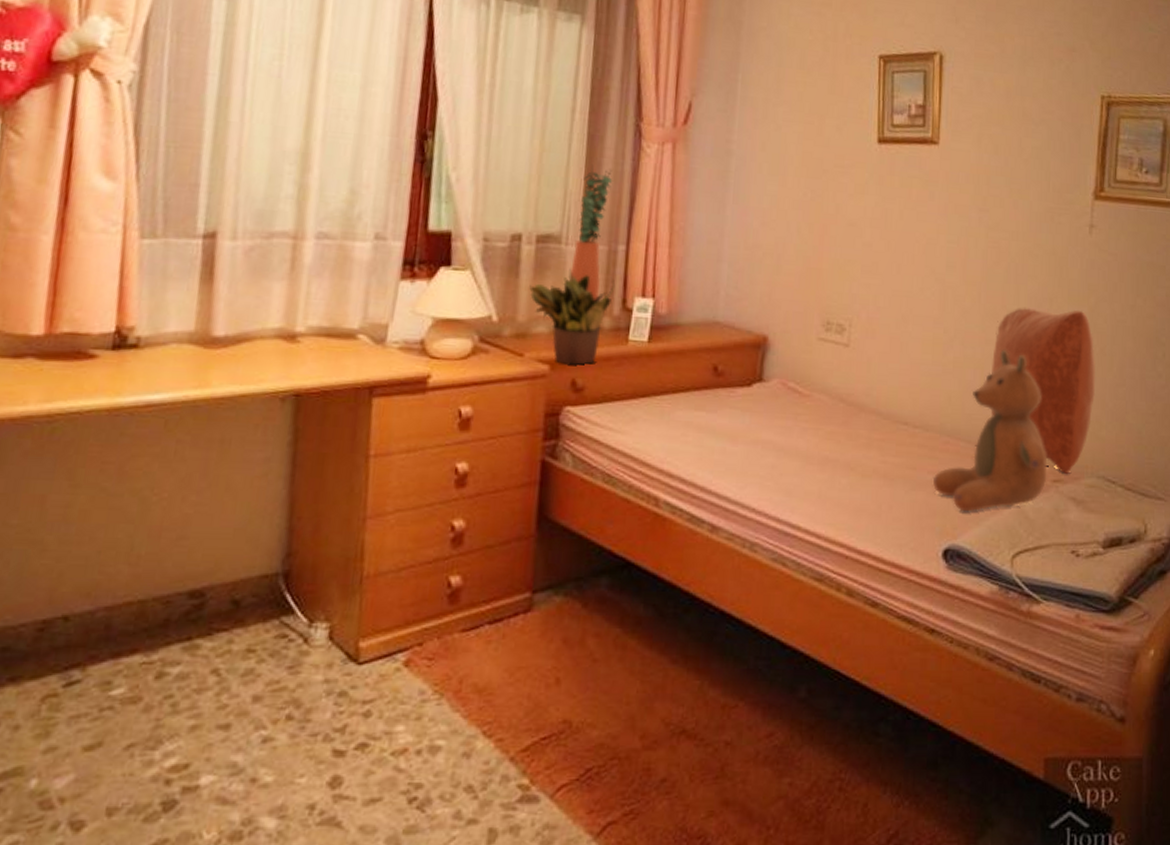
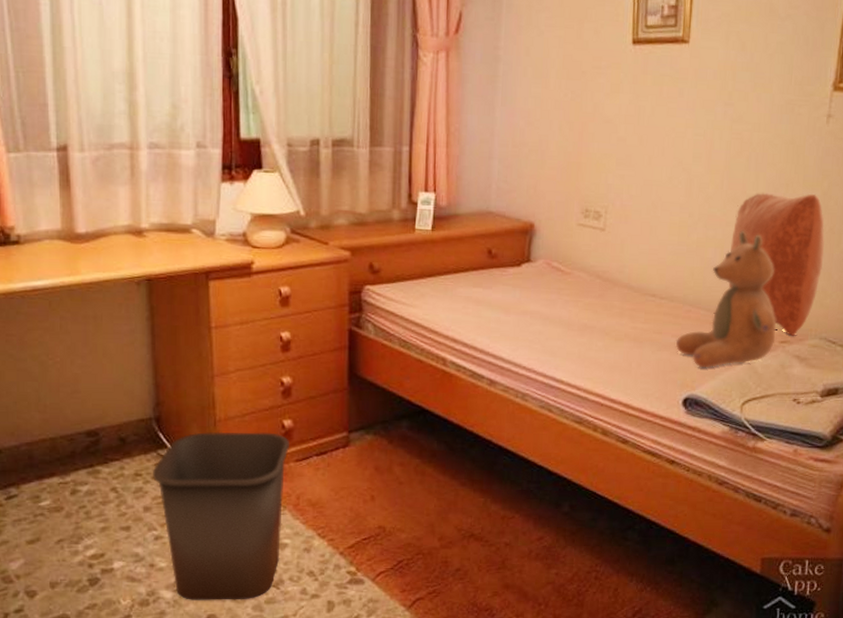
waste bin: none [270,591,456,831] -> present [153,431,289,600]
potted plant: present [529,268,616,365] -> none [329,168,402,251]
vase: present [570,164,613,301] -> none [363,74,395,196]

